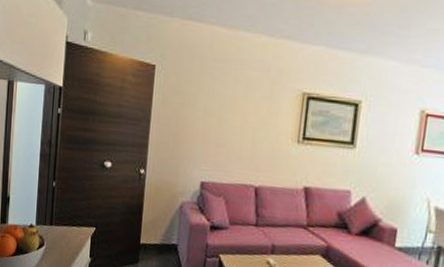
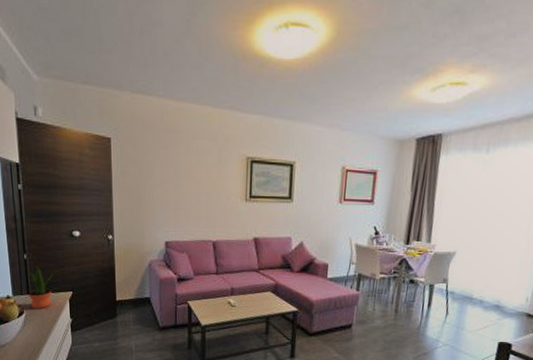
potted plant: none [51,195,80,243] -> present [28,266,54,309]

